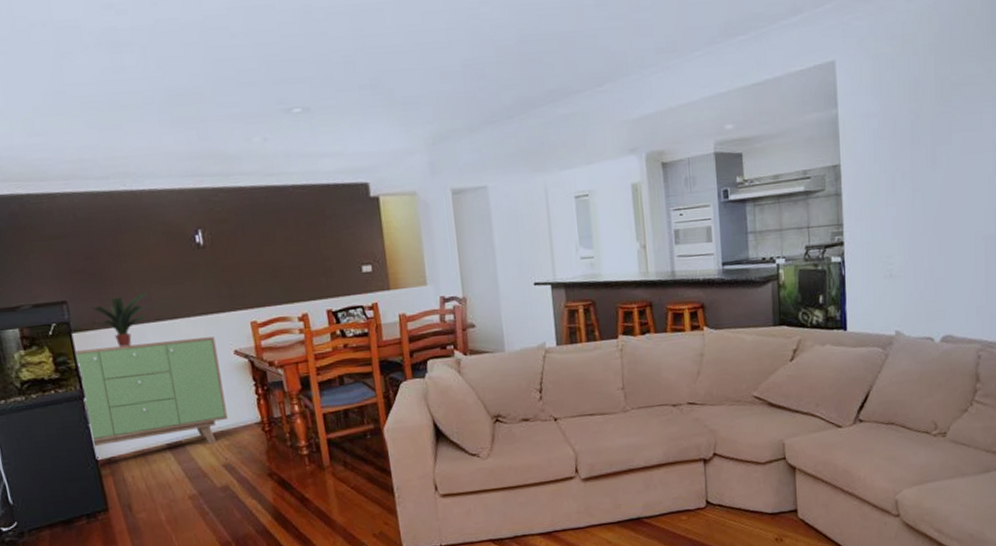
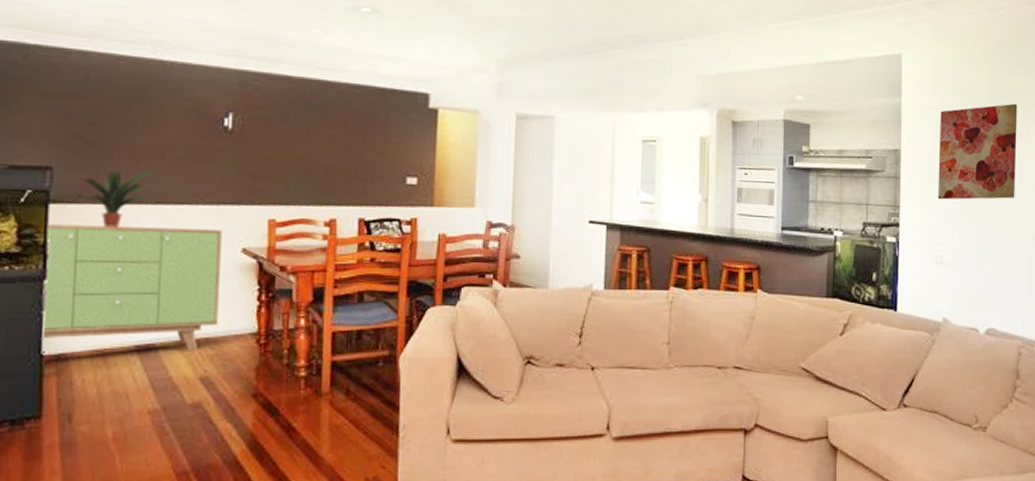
wall art: none [881,94,969,211] -> present [938,103,1018,200]

